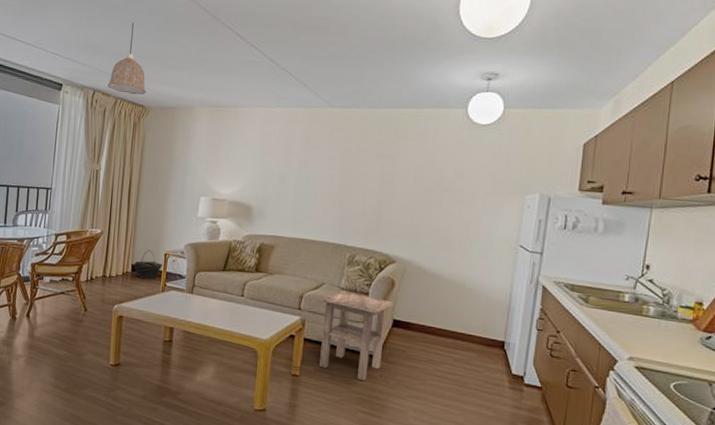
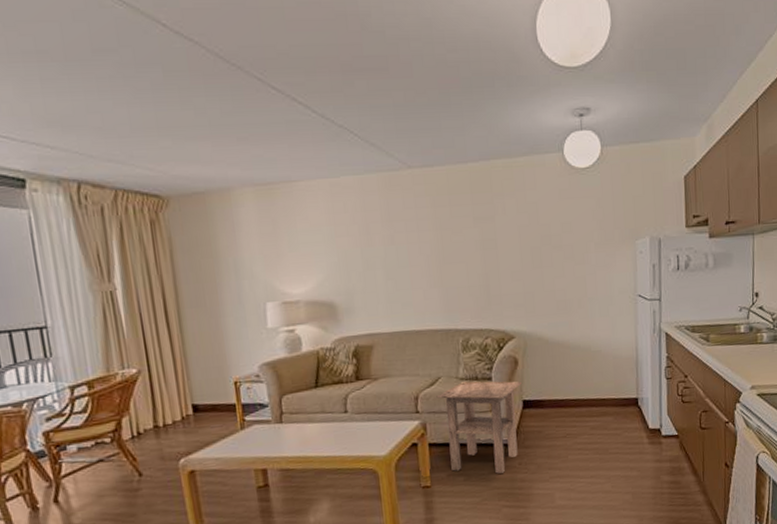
pendant lamp: present [107,22,146,95] -> none [97,81,158,183]
basket: present [132,250,163,280] -> none [191,381,235,420]

